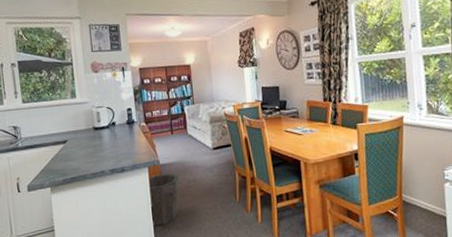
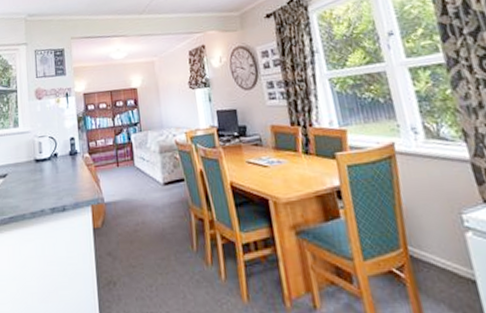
waste bin: present [147,173,179,226] -> none [90,213,126,279]

